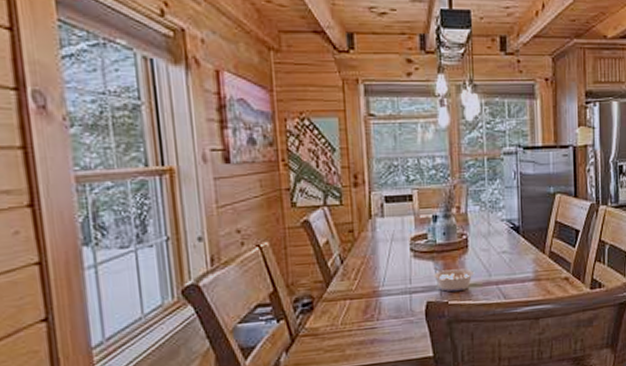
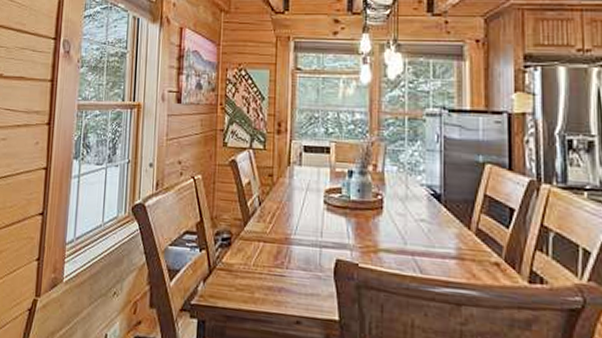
legume: present [432,266,475,293] -> none [344,224,389,255]

